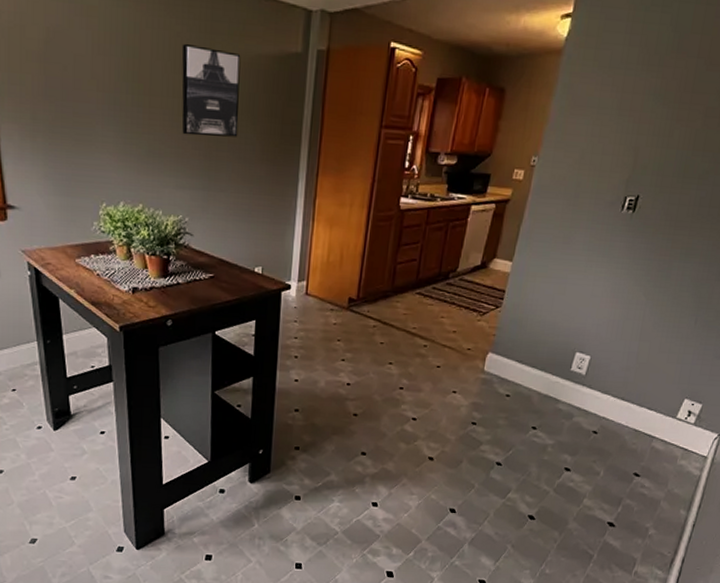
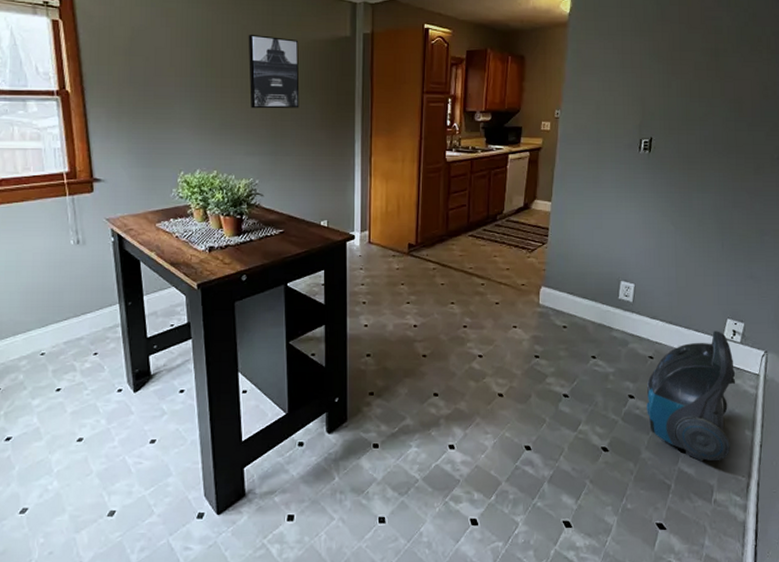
vacuum cleaner: none [581,410,683,536] -> present [647,331,736,462]

